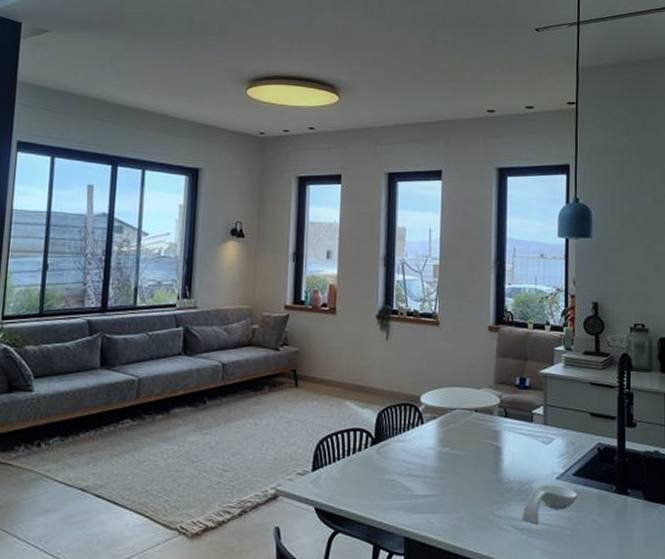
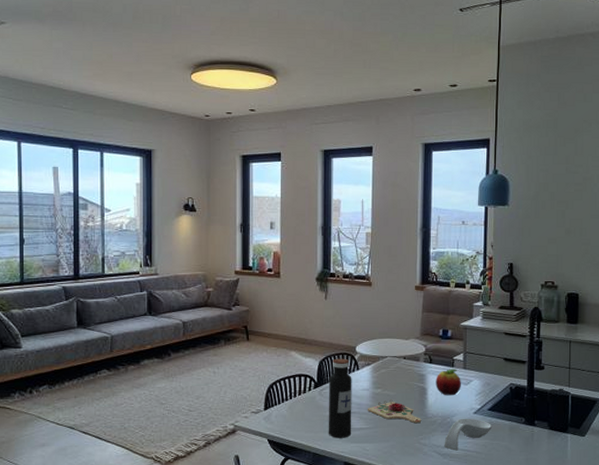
water bottle: none [386,410,415,507] -> present [328,358,352,438]
cutting board: none [432,460,496,491] -> present [367,399,422,424]
fruit: none [512,424,541,457] -> present [436,369,461,396]

